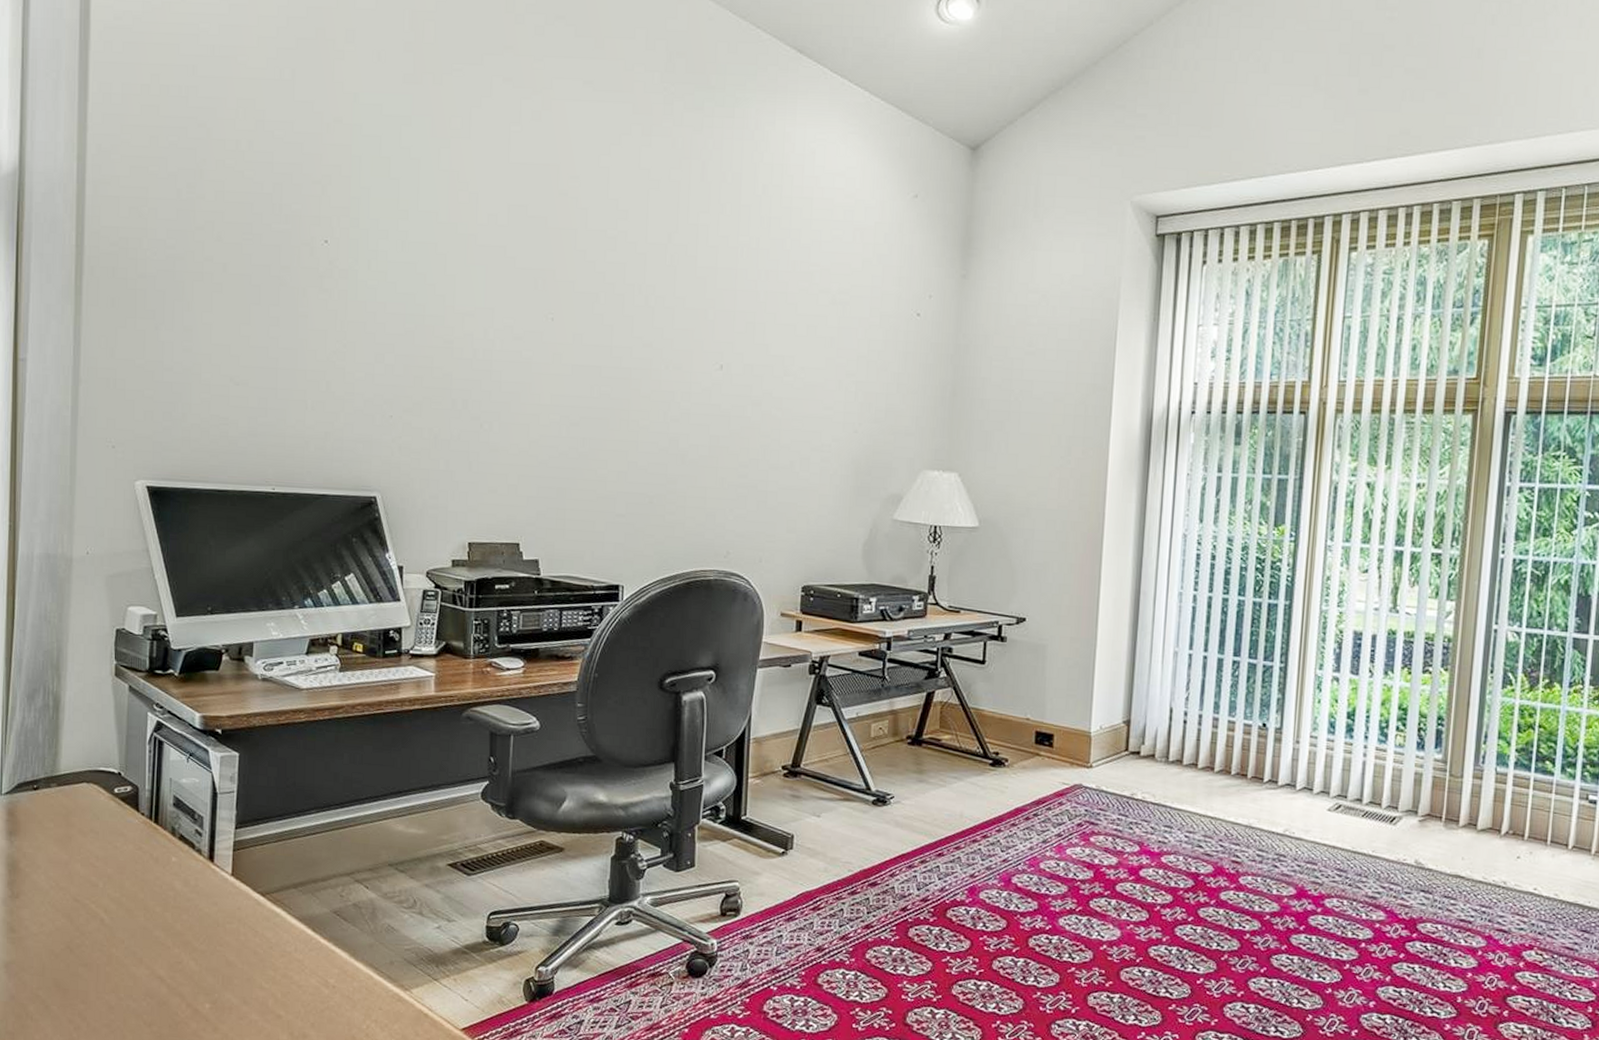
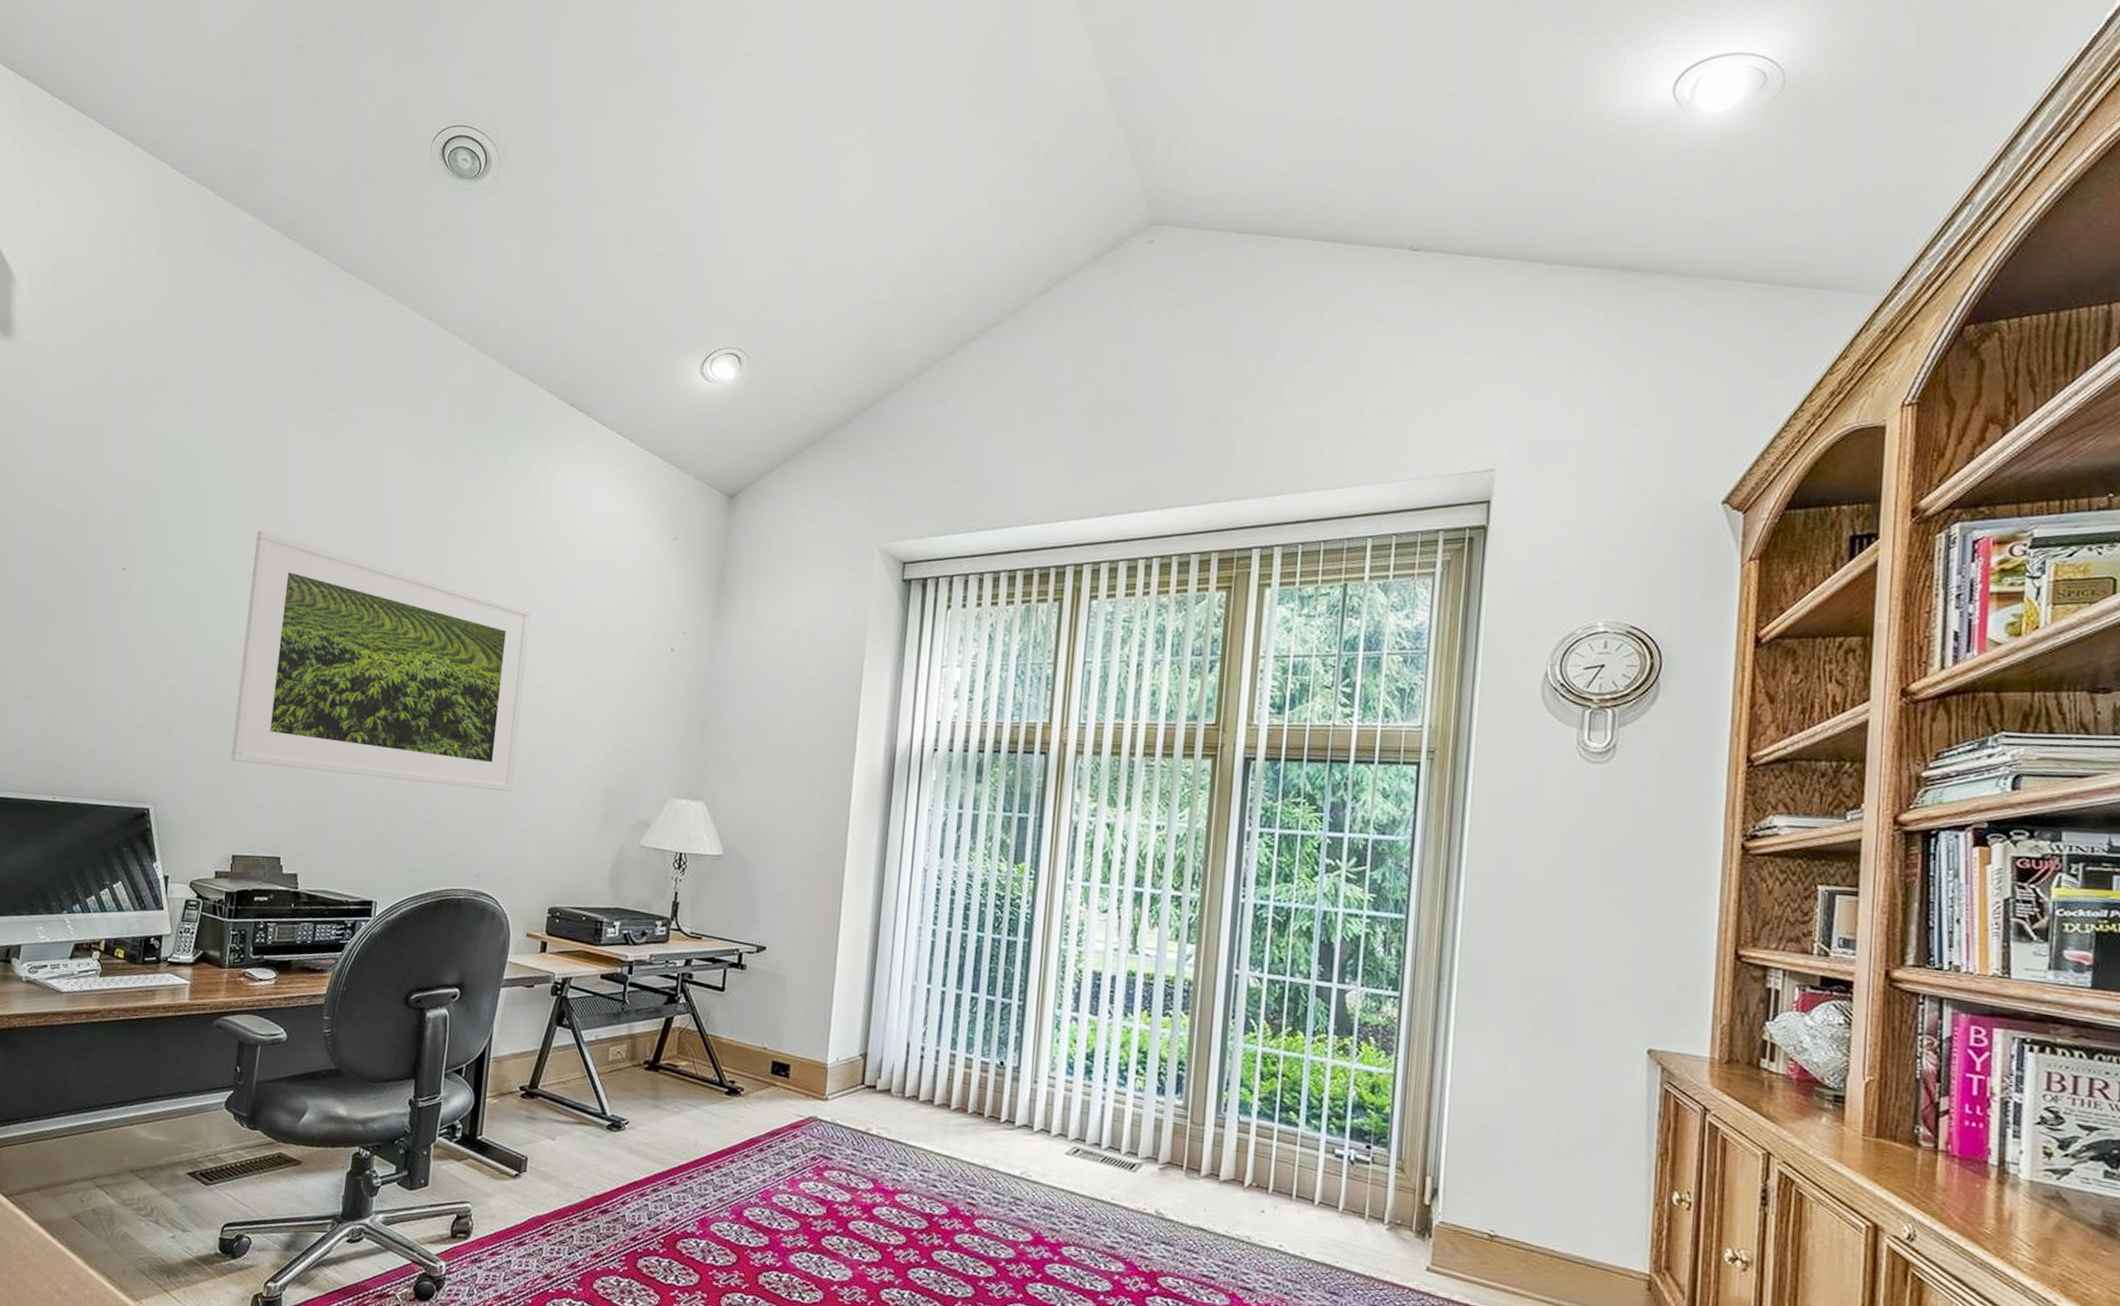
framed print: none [459,196,767,469] -> present [231,530,530,792]

